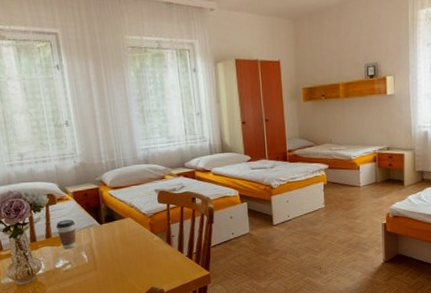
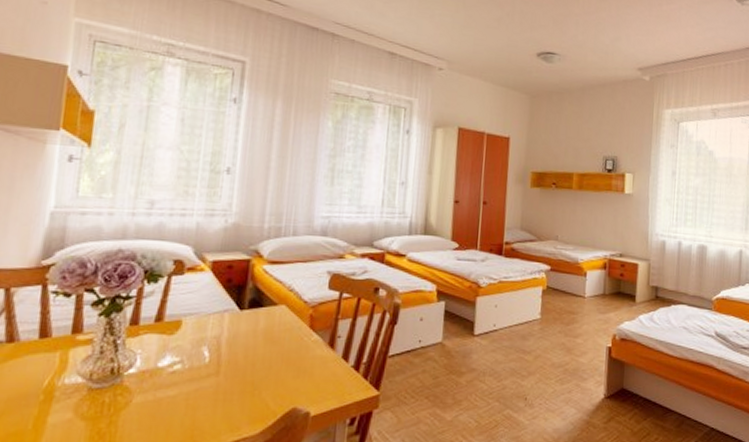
coffee cup: present [55,219,76,250] -> none [174,298,206,341]

